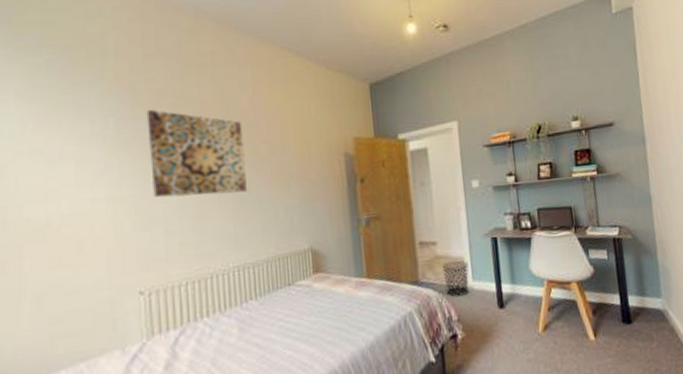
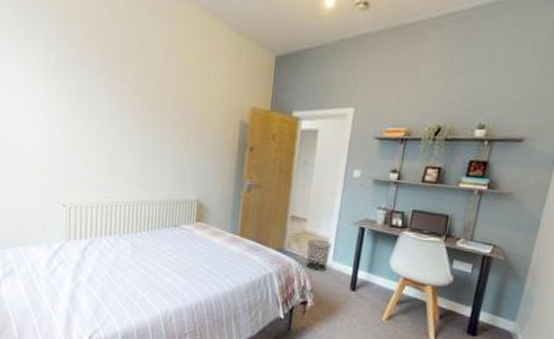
wall art: present [146,110,247,198] -> none [78,52,156,140]

